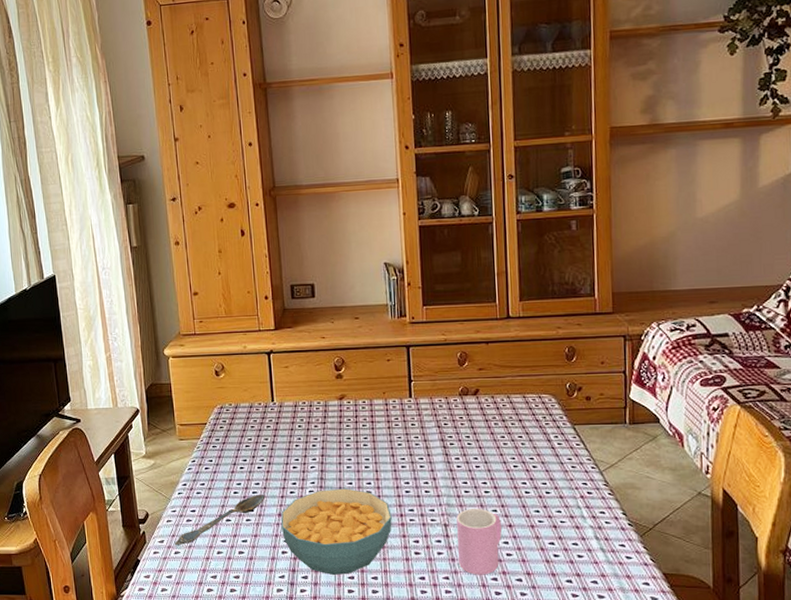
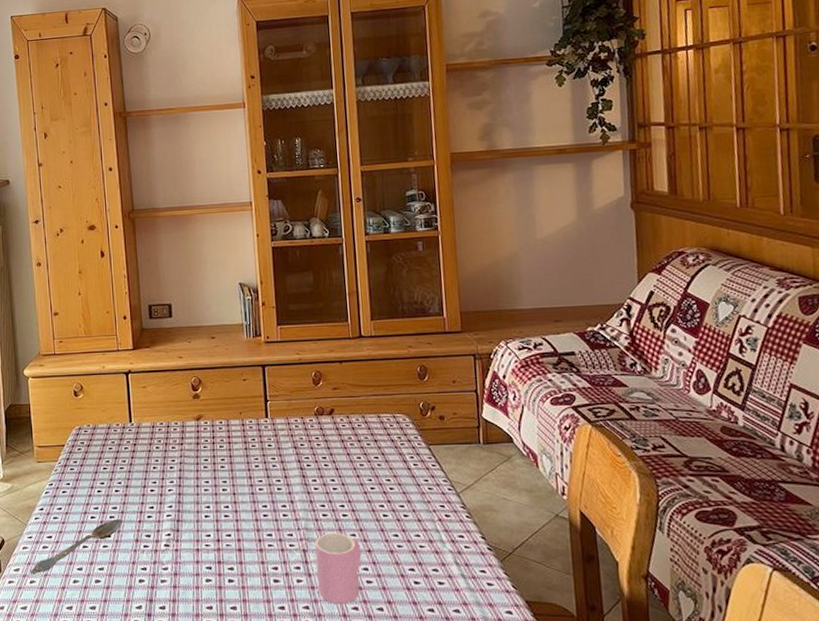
cereal bowl: present [281,488,392,576] -> none [138,512,251,606]

